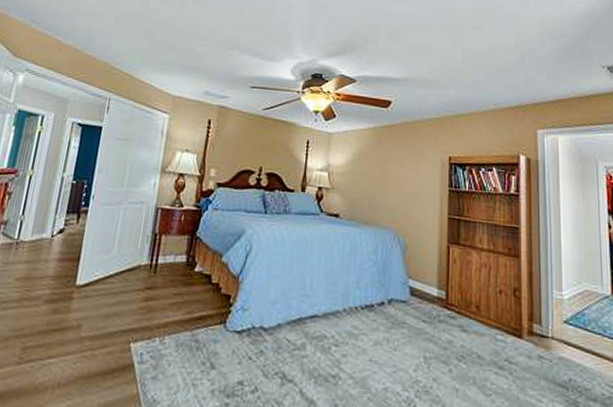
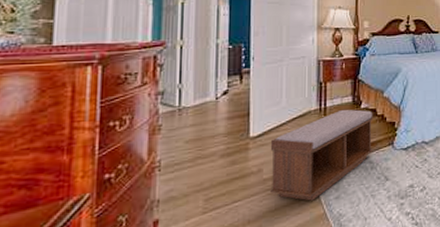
bench: none [85,269,208,375] -> present [270,109,373,201]

